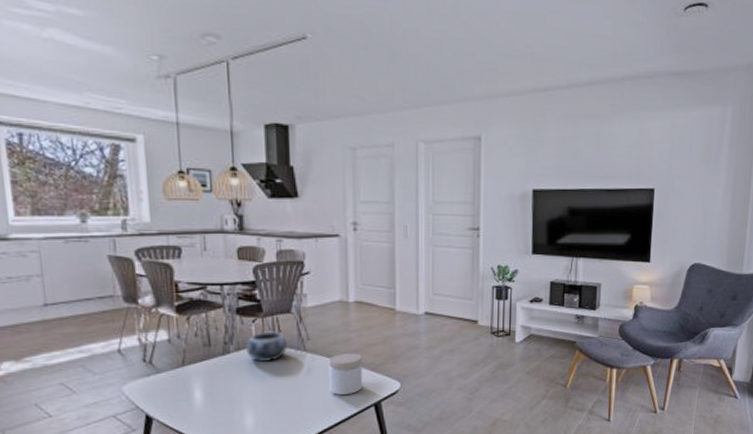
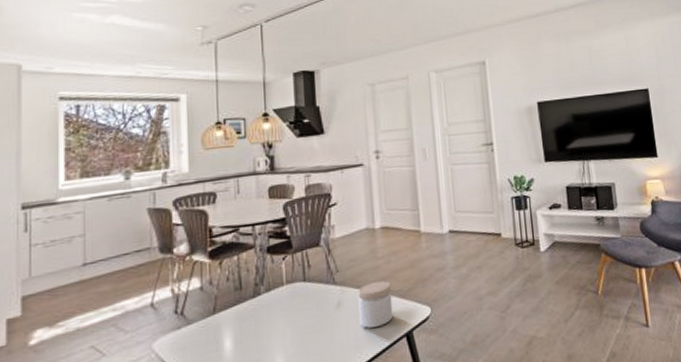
decorative bowl: present [246,331,288,363] -> none [276,267,318,301]

